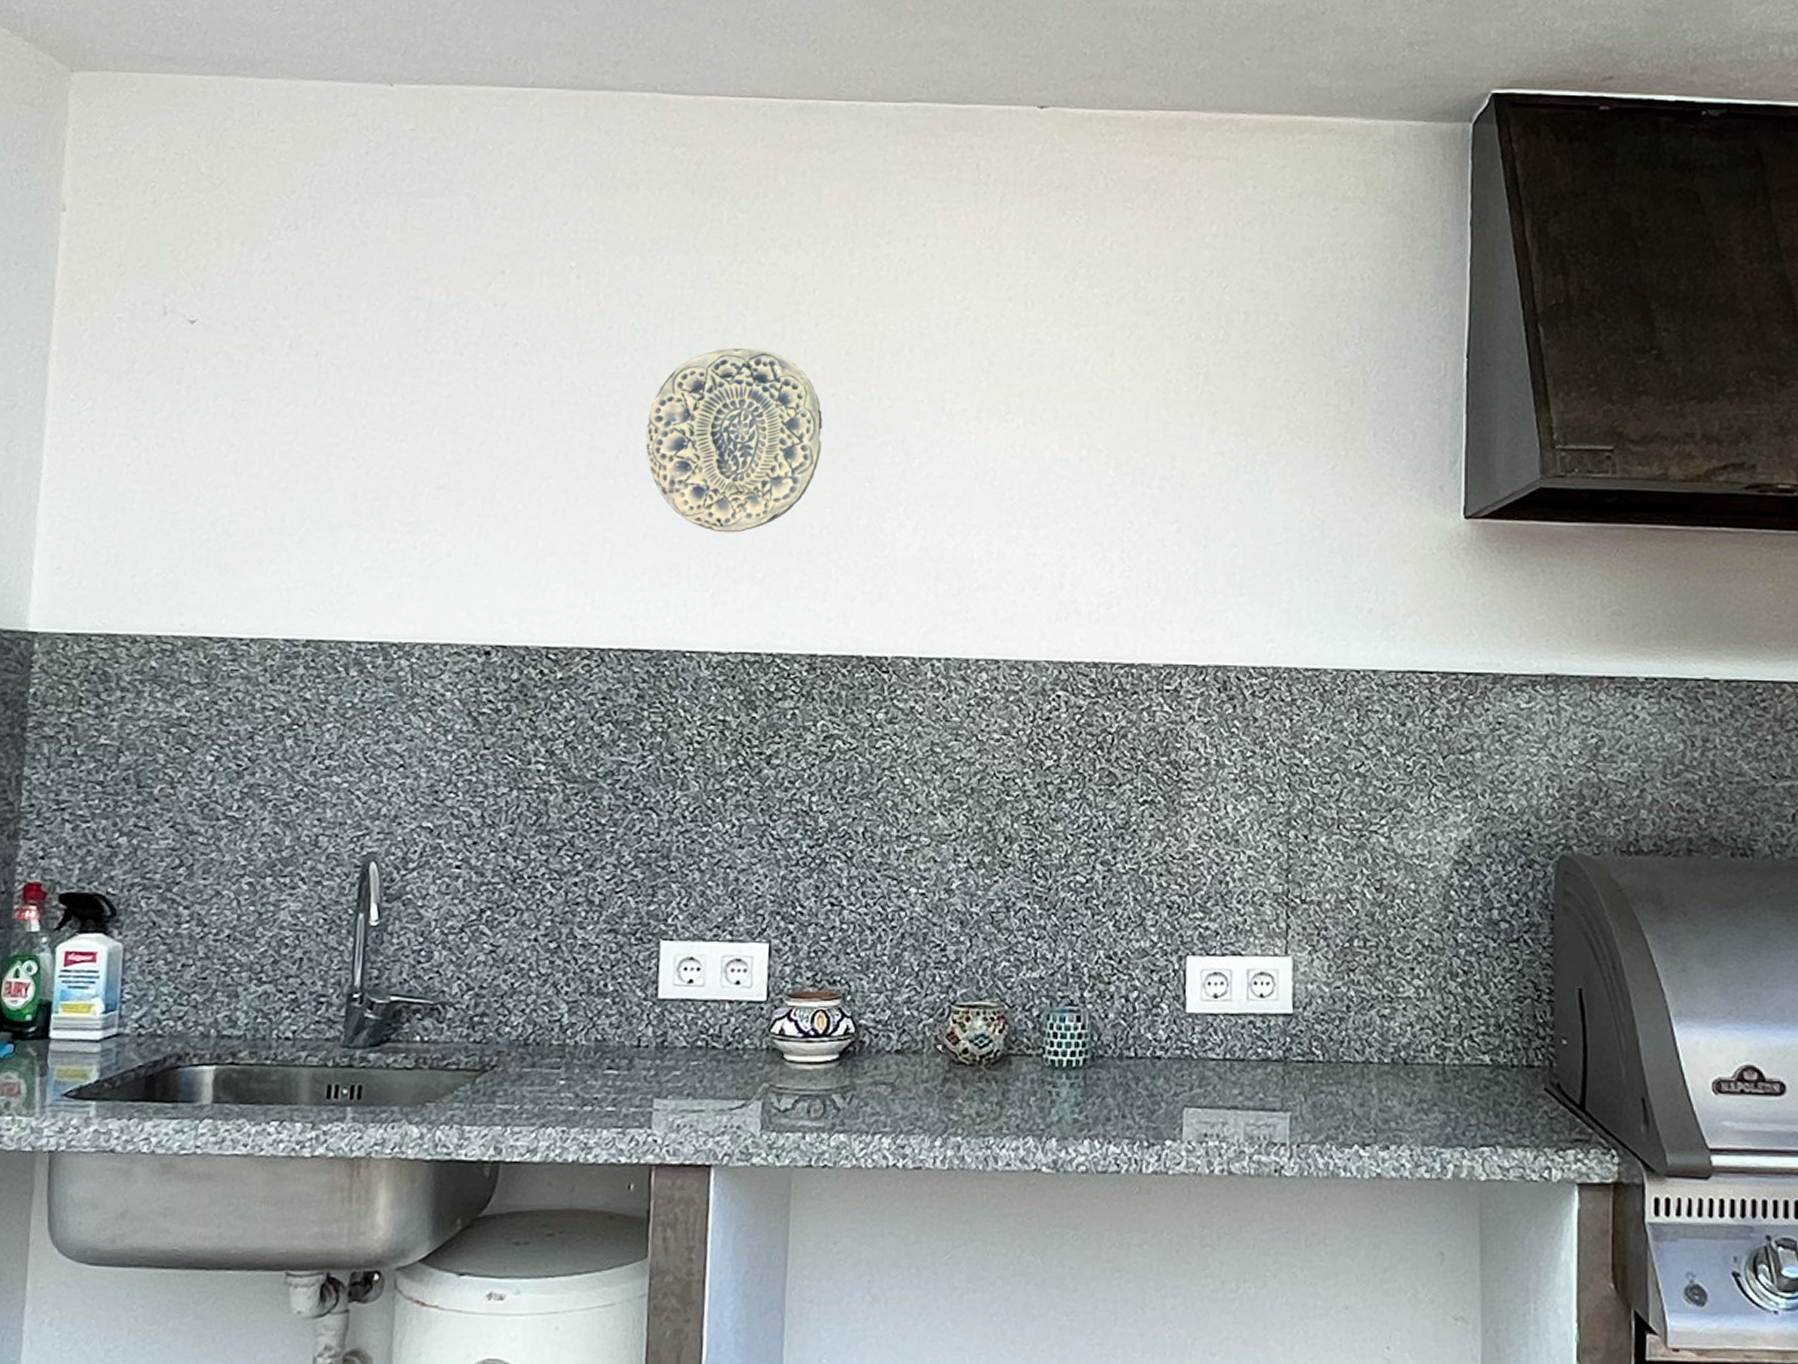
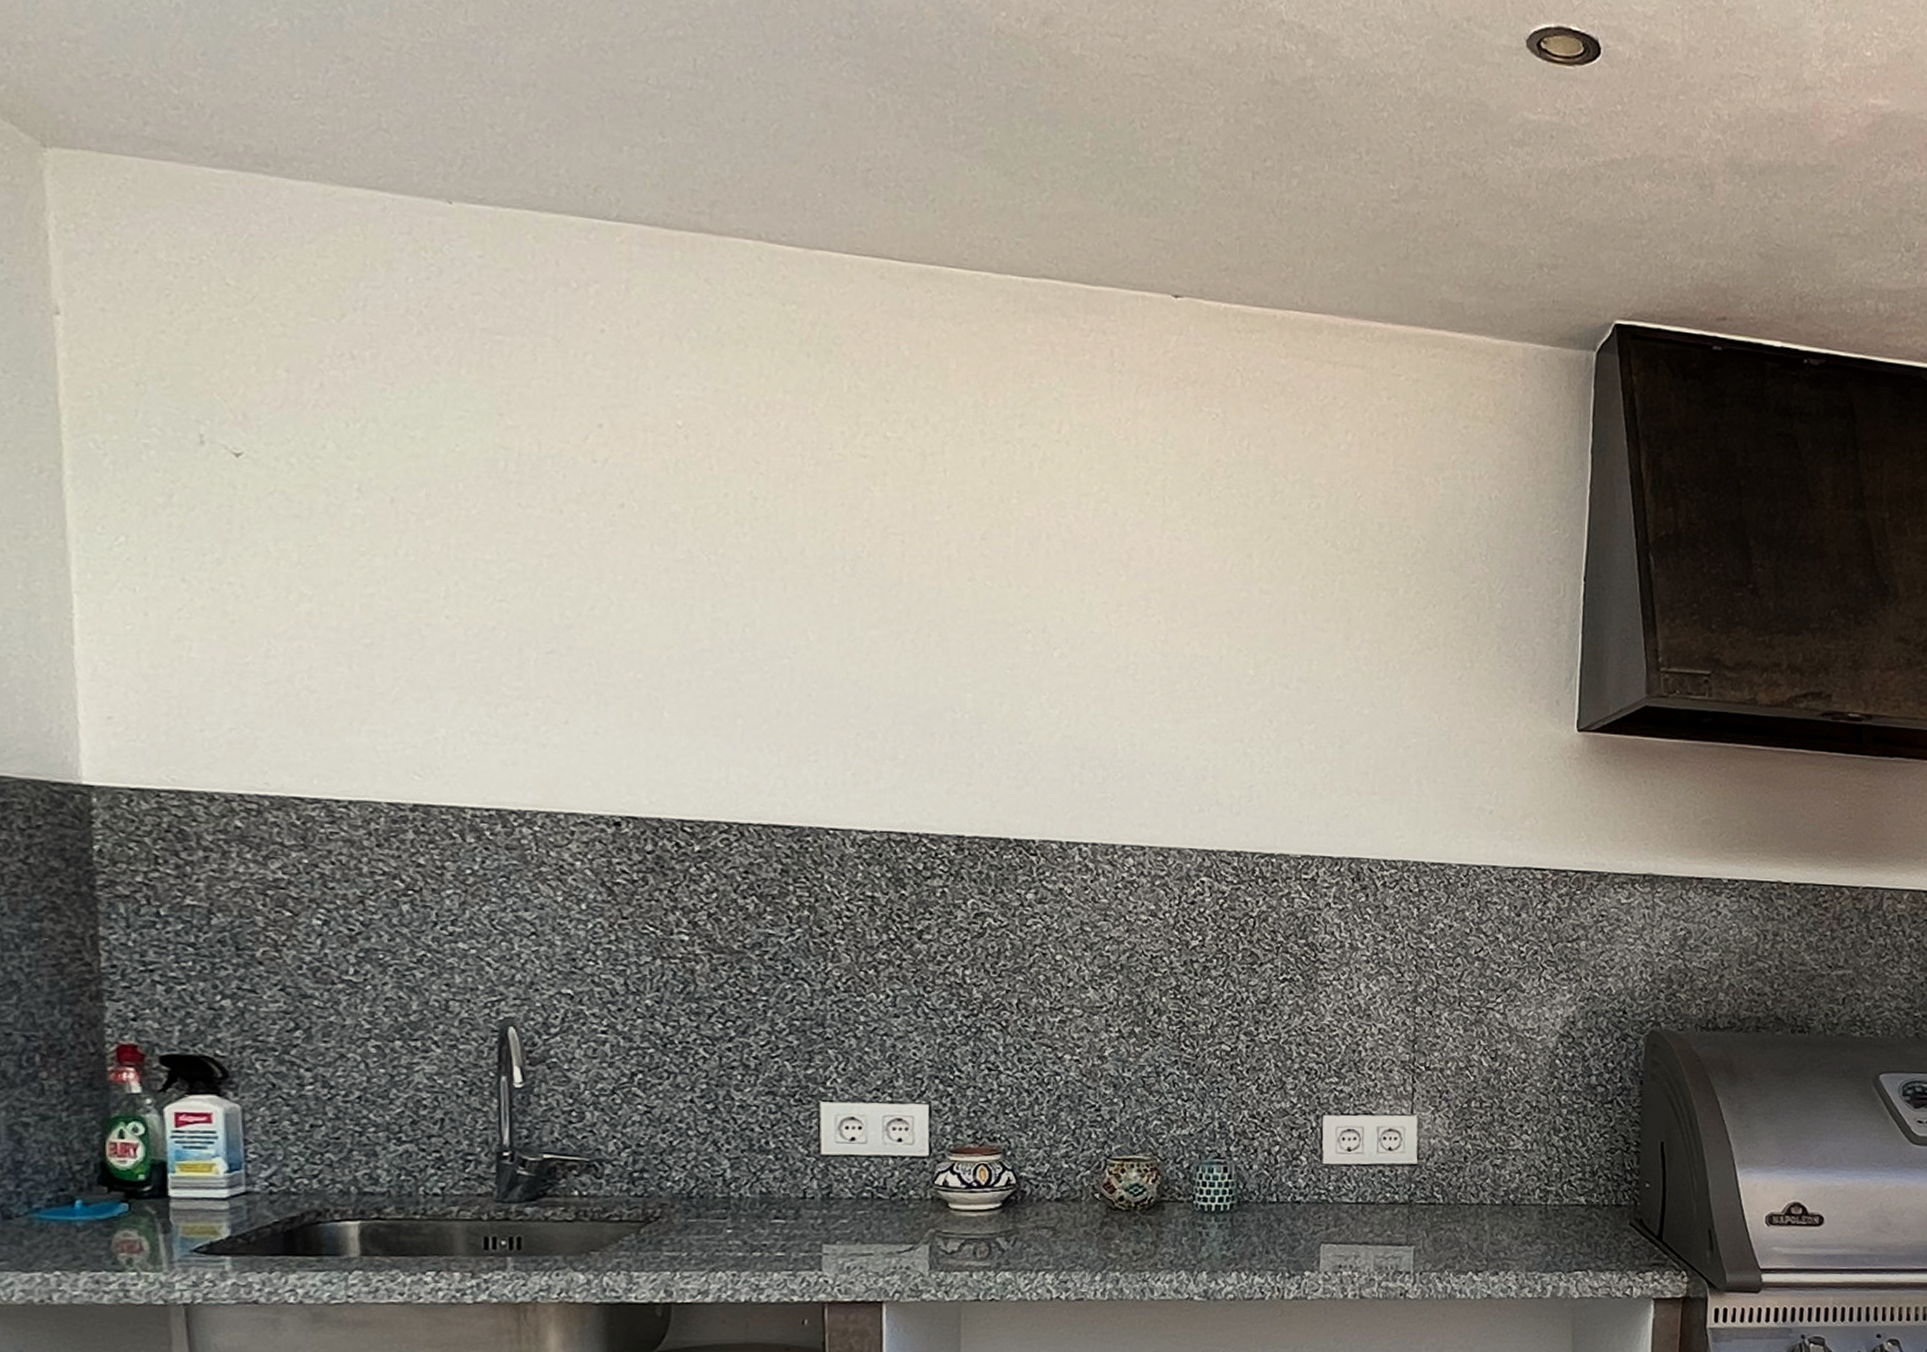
decorative plate: present [645,349,823,533] -> none [773,524,960,714]

